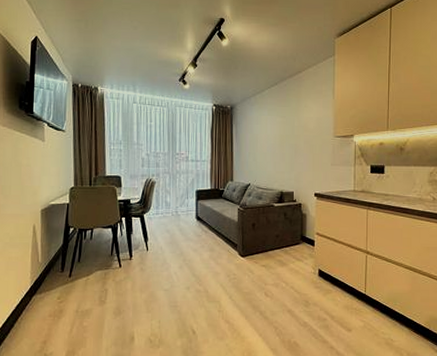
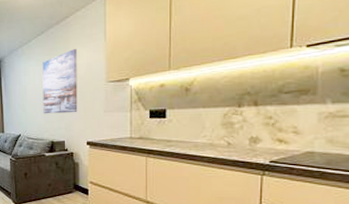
wall art: none [274,102,308,165] -> present [42,48,78,114]

